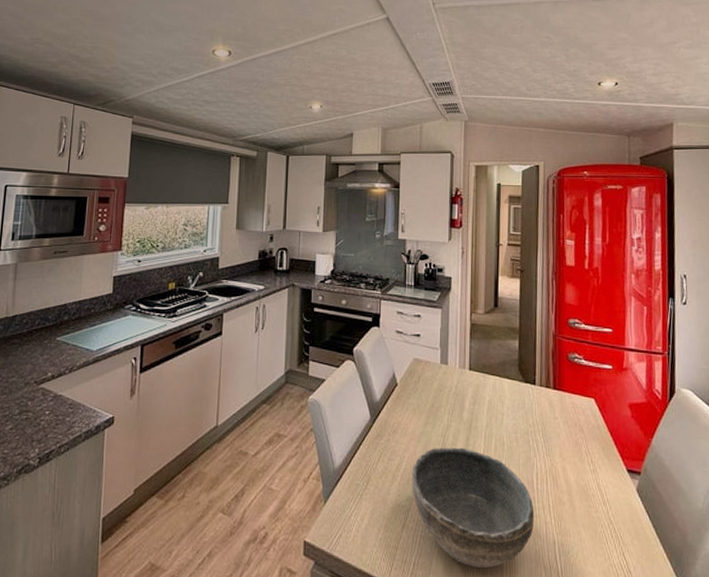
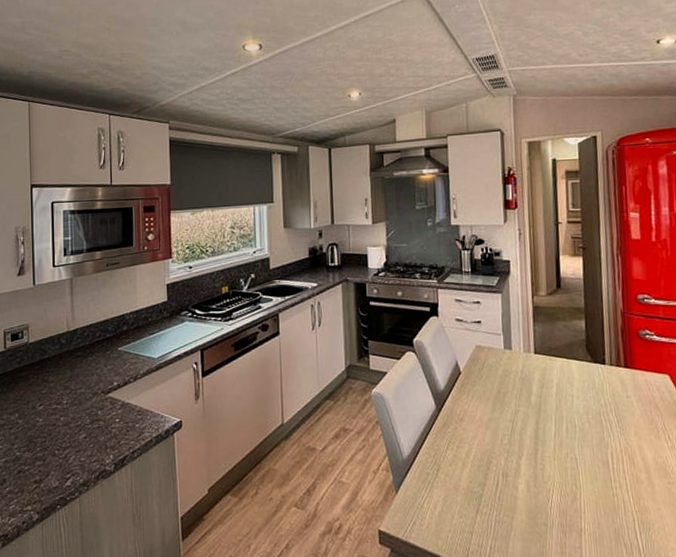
bowl: present [411,447,535,569] -> none [482,431,612,549]

